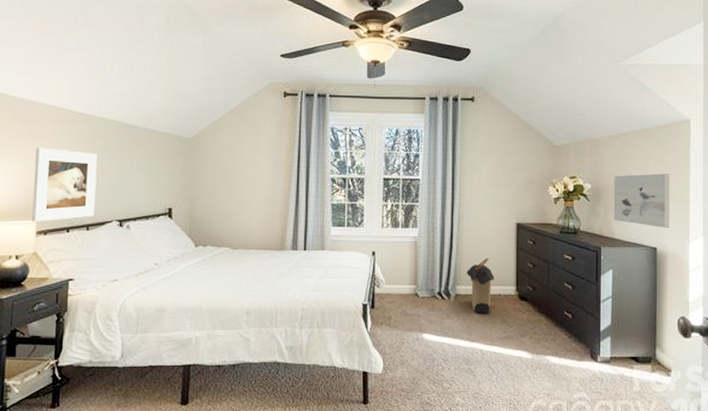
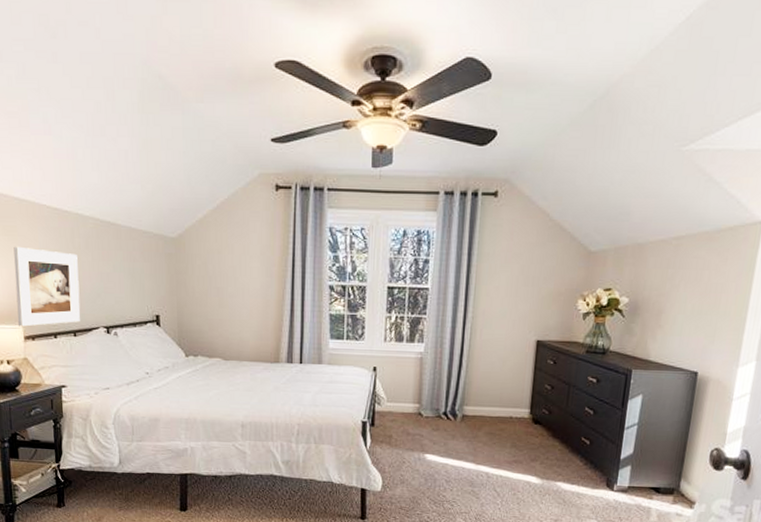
laundry hamper: present [467,257,495,314] -> none [476,377,508,437]
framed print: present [613,173,670,228] -> none [650,286,726,350]

